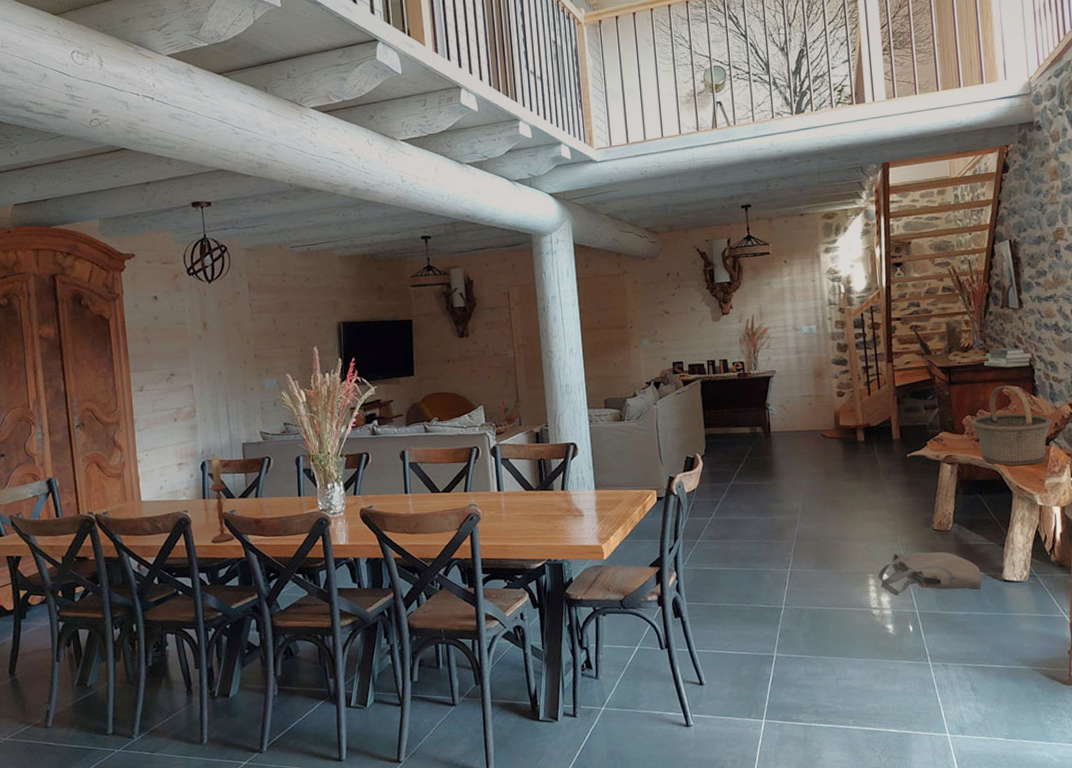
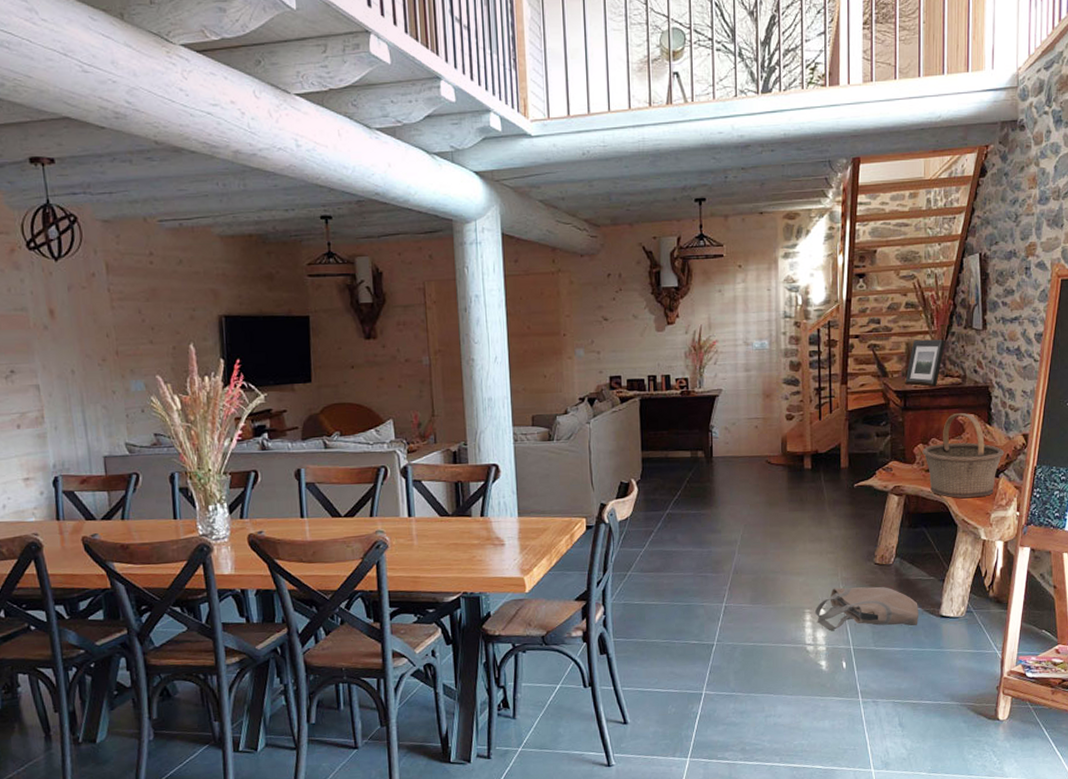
candlestick: present [210,455,235,544] -> none [65,469,97,572]
picture frame: none [948,319,985,363] -> present [905,339,946,388]
books: present [984,347,1032,368] -> none [942,372,991,394]

